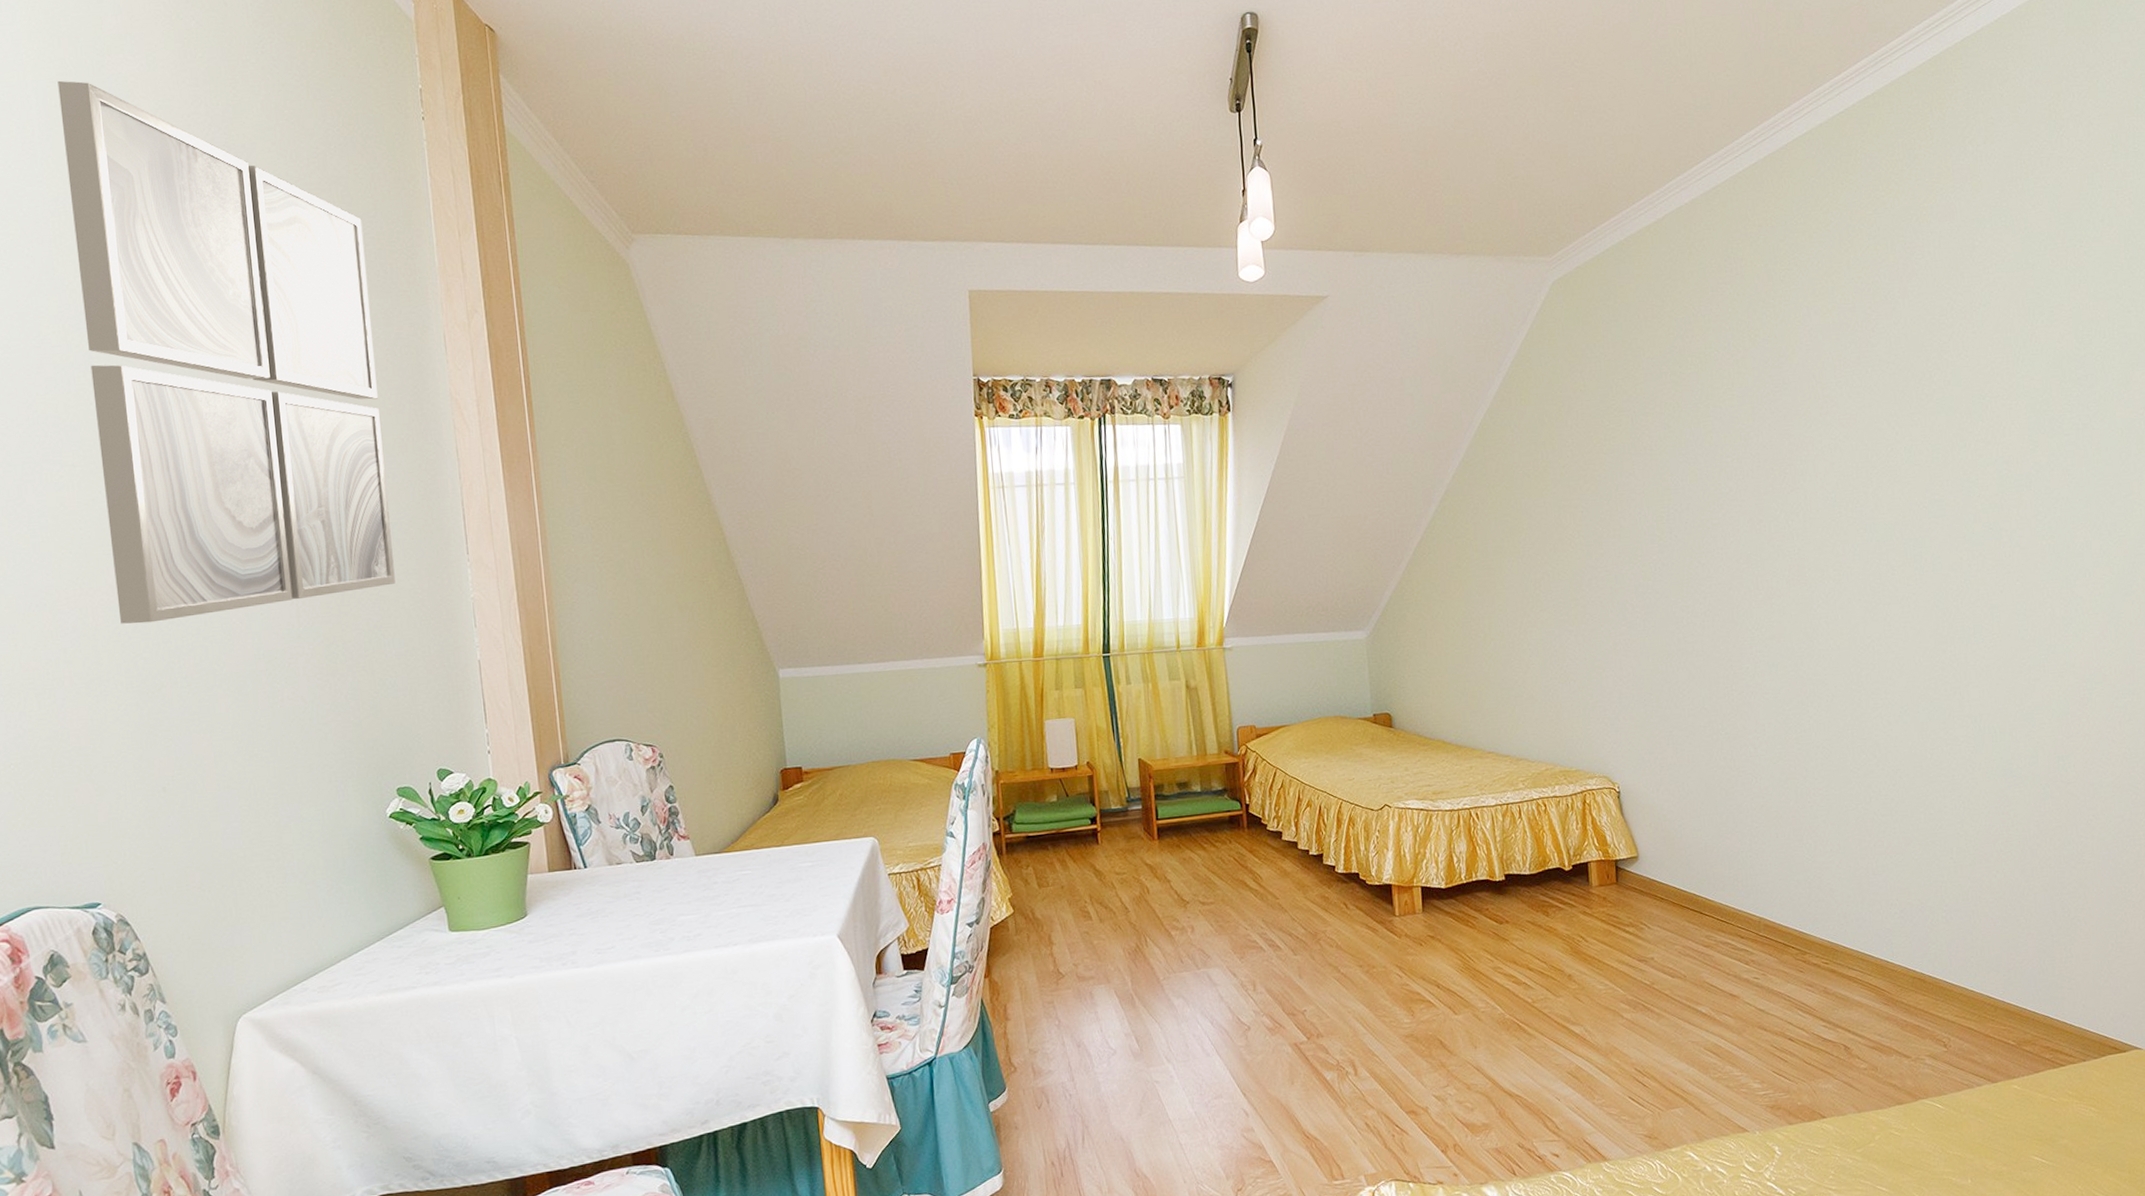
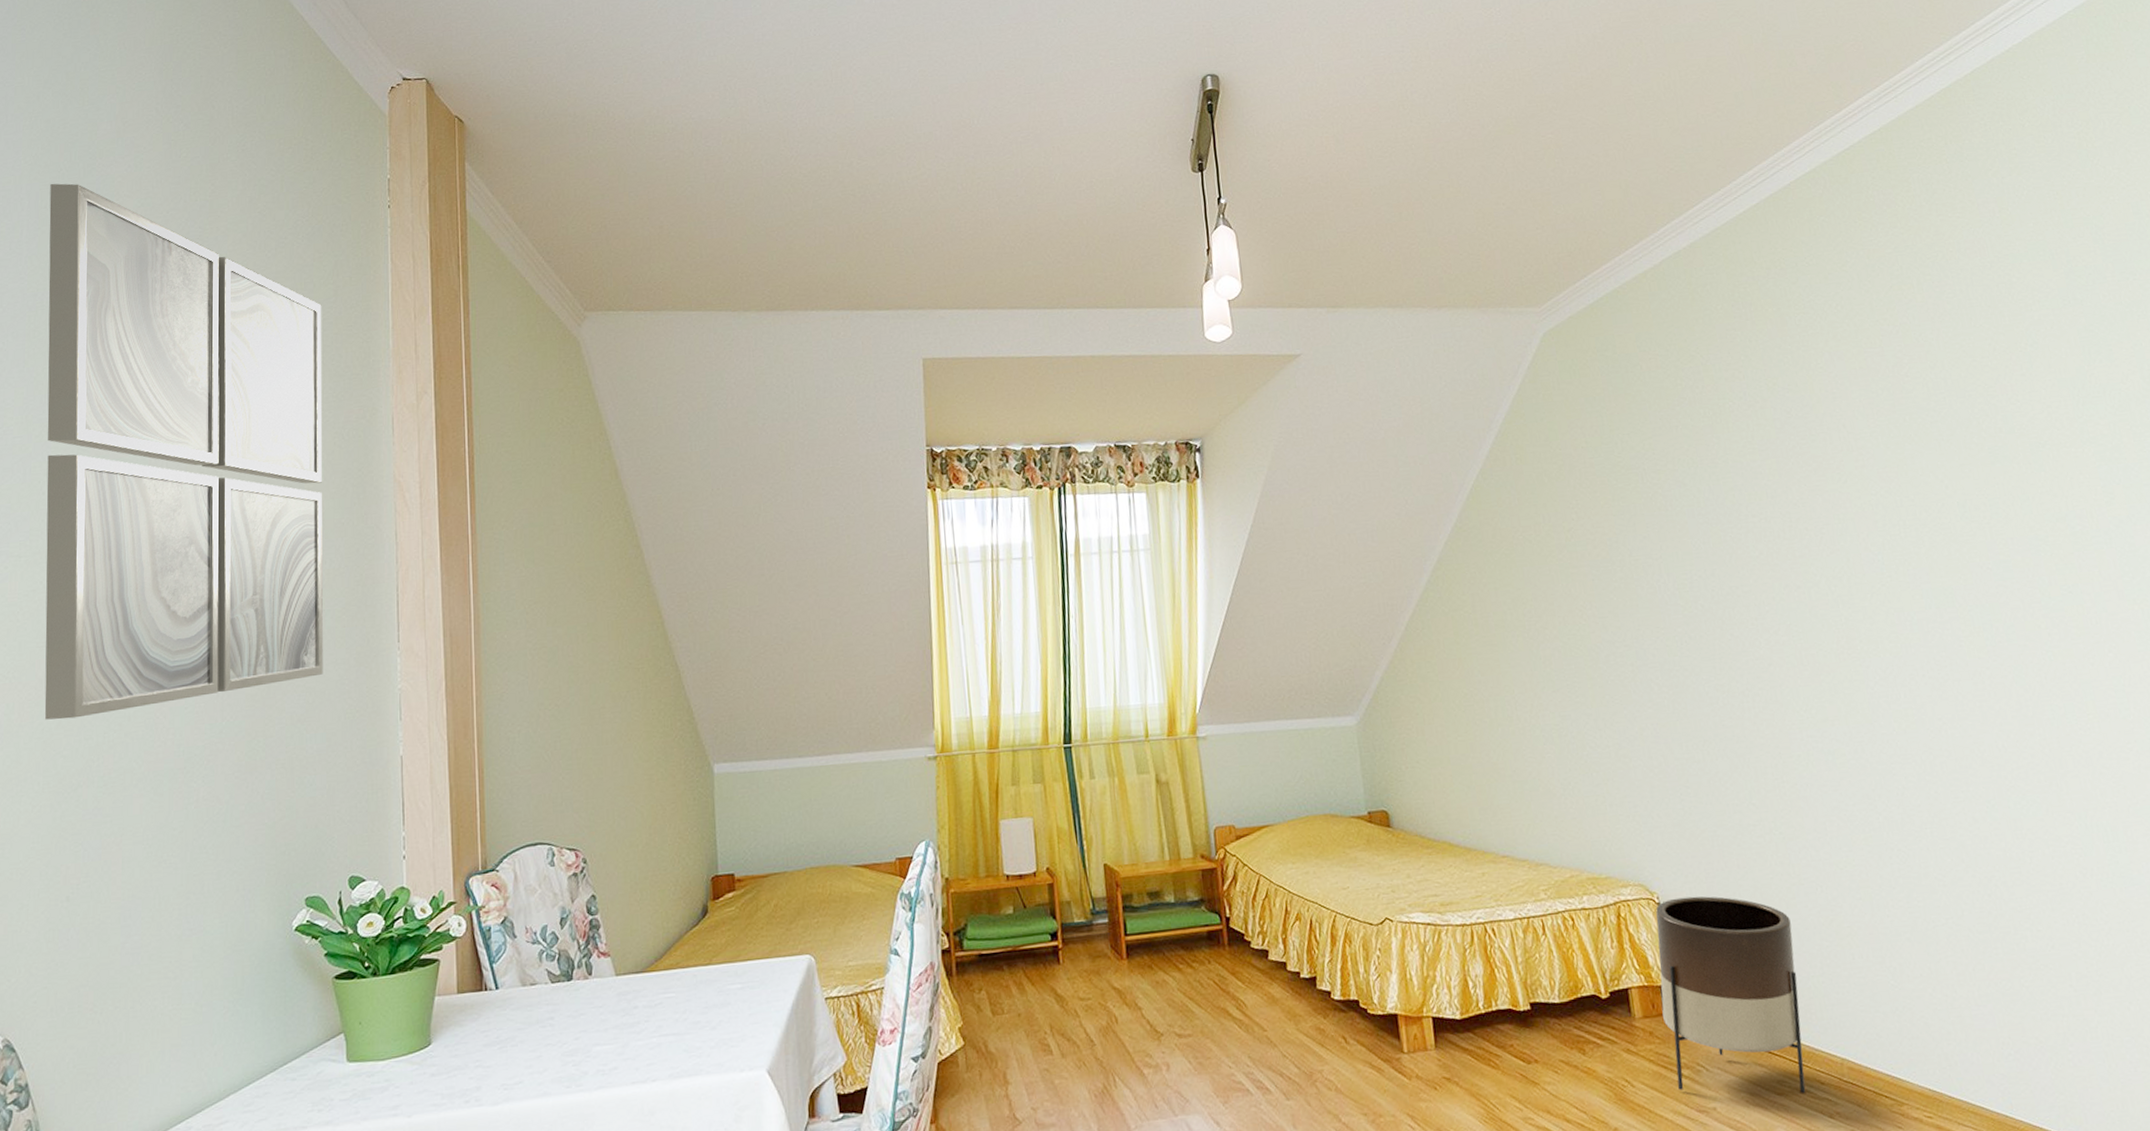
planter: none [1615,786,1729,945] -> present [1656,896,1806,1093]

